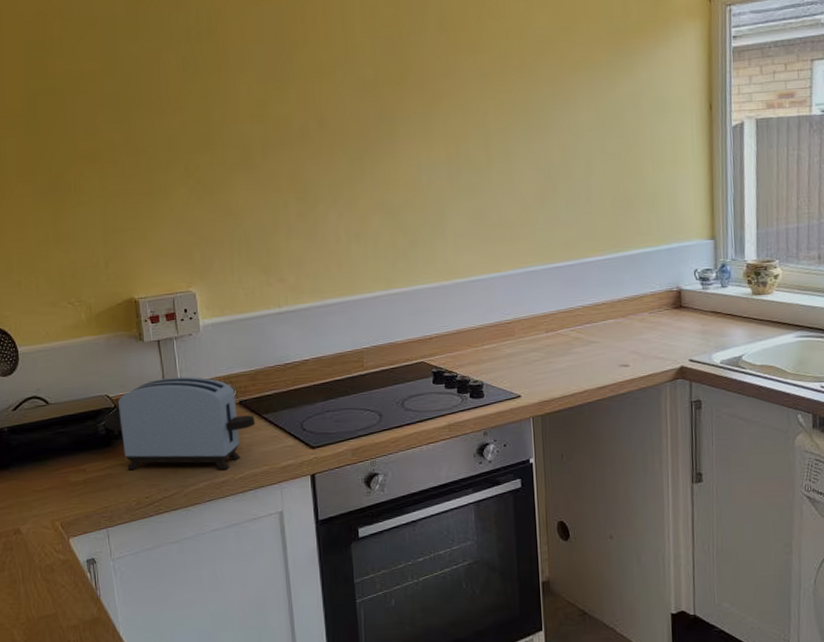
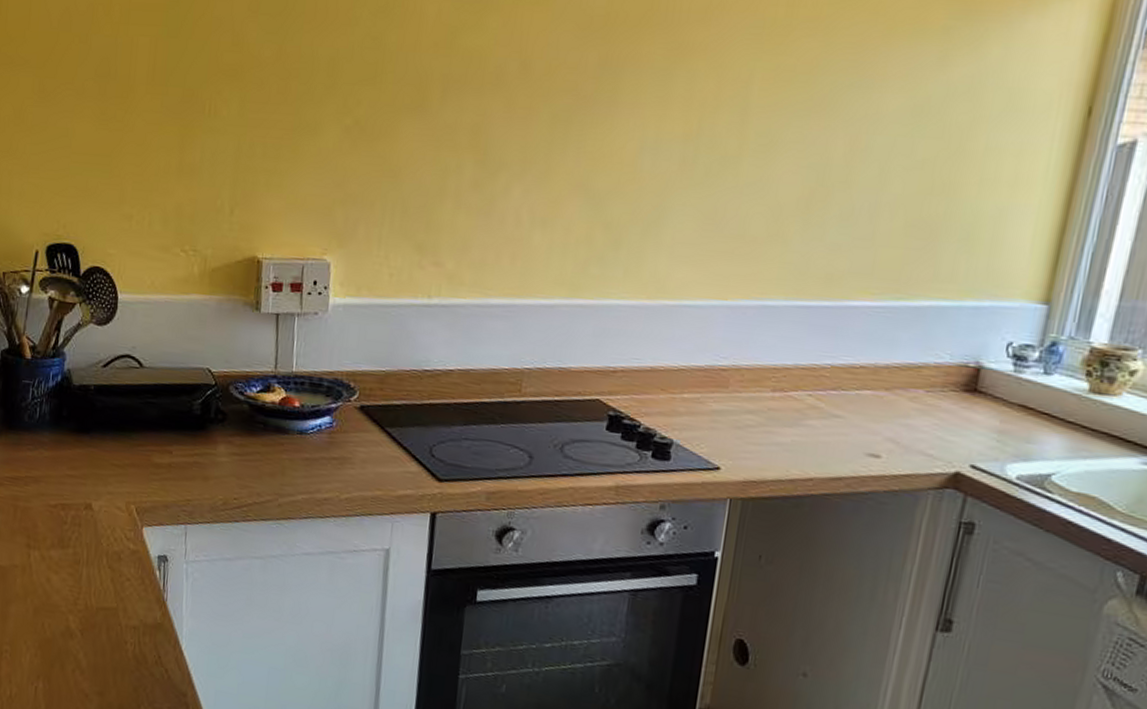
toaster: present [104,376,255,470] -> none [200,360,376,486]

